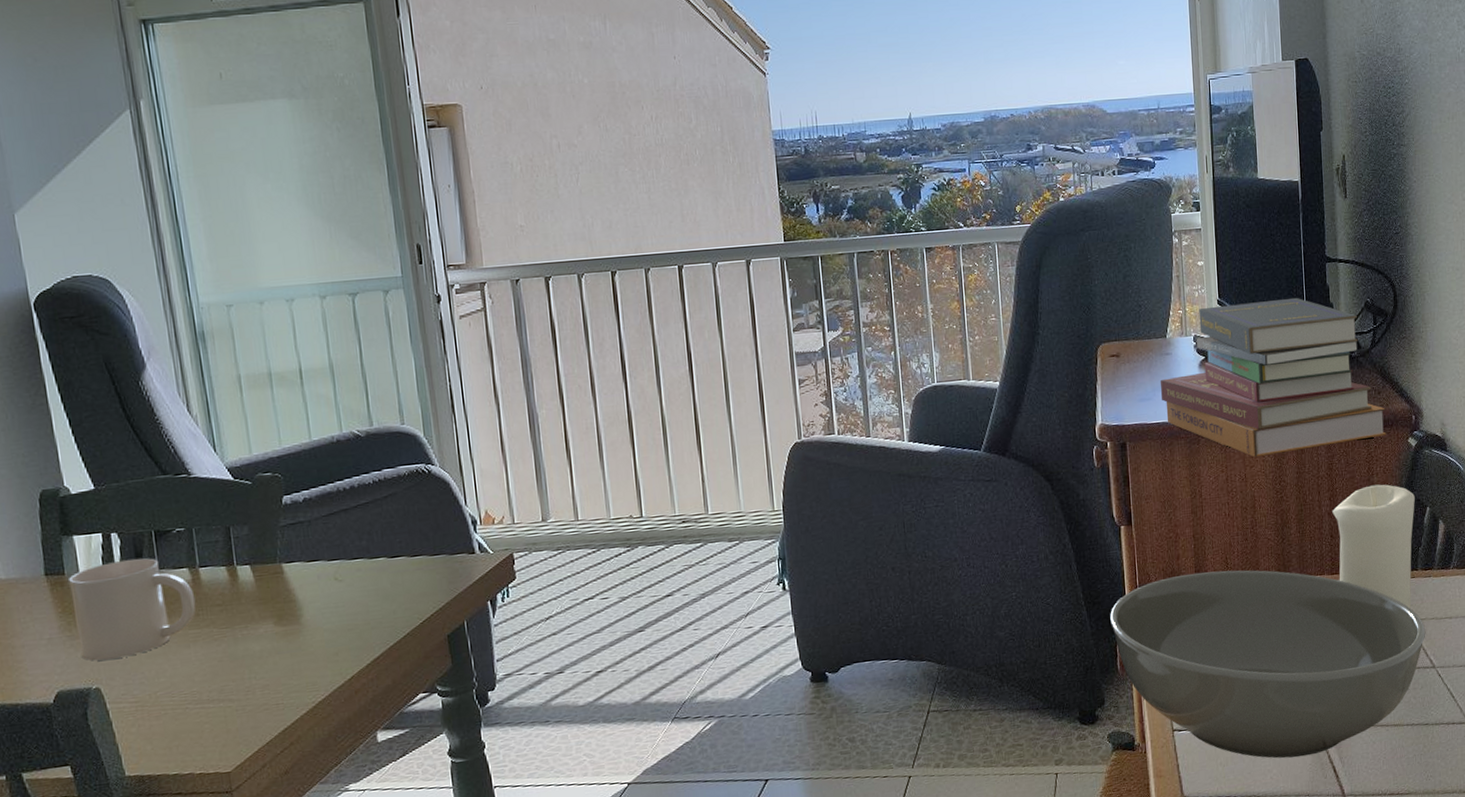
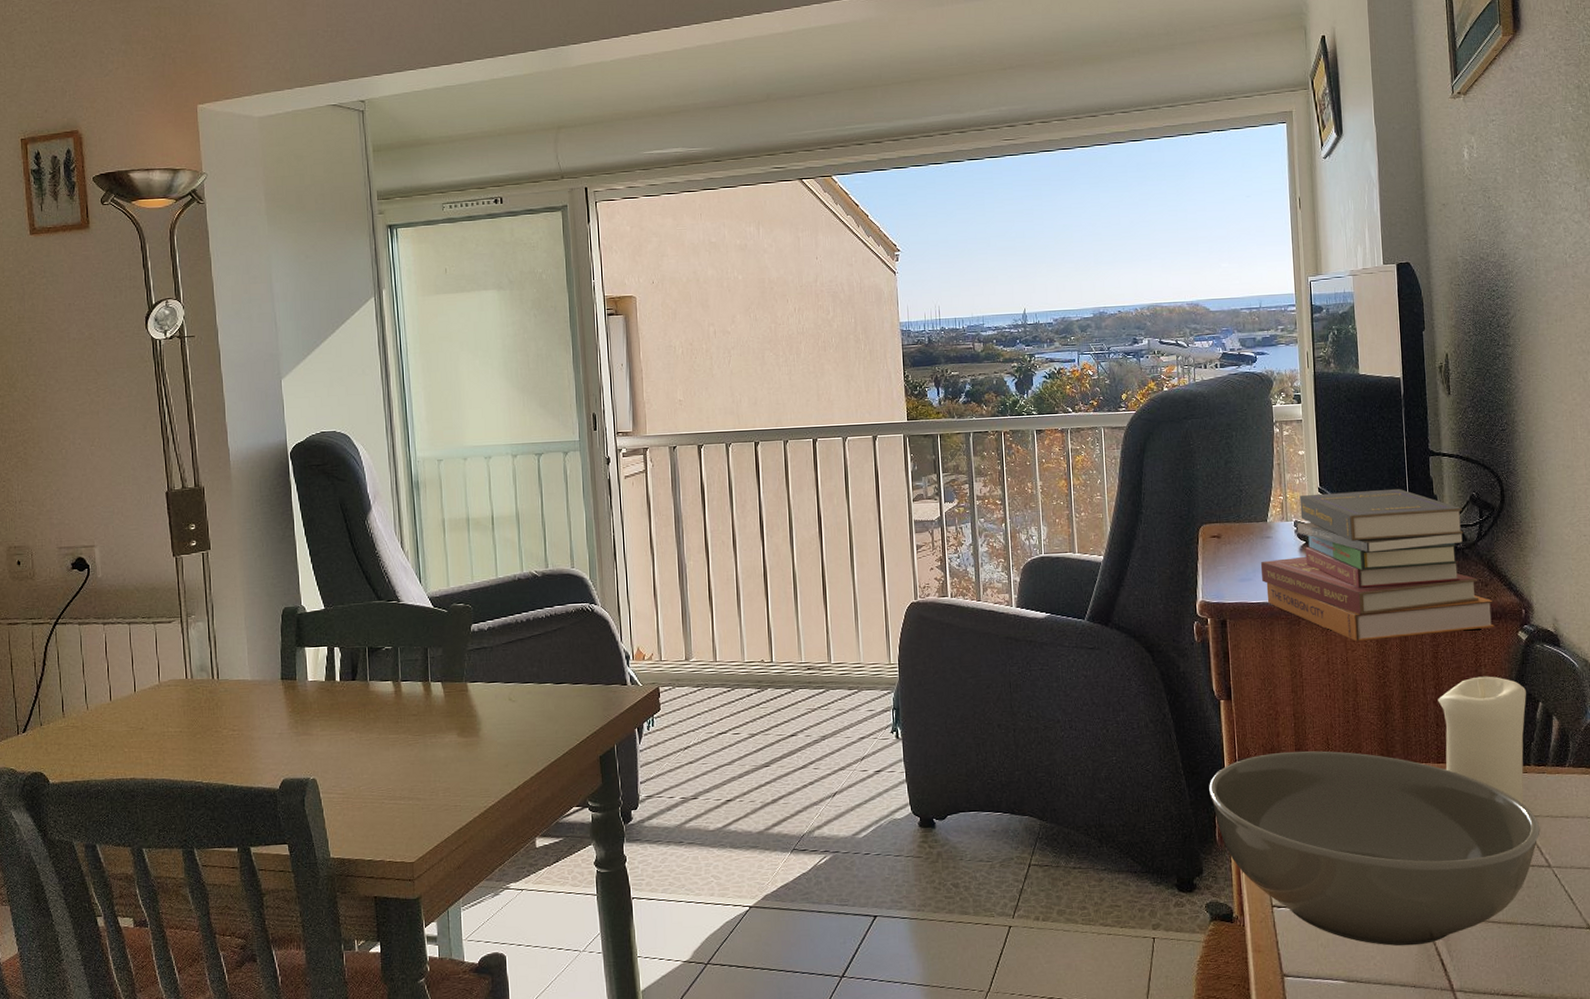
mug: present [69,558,196,661] -> none [299,670,396,755]

